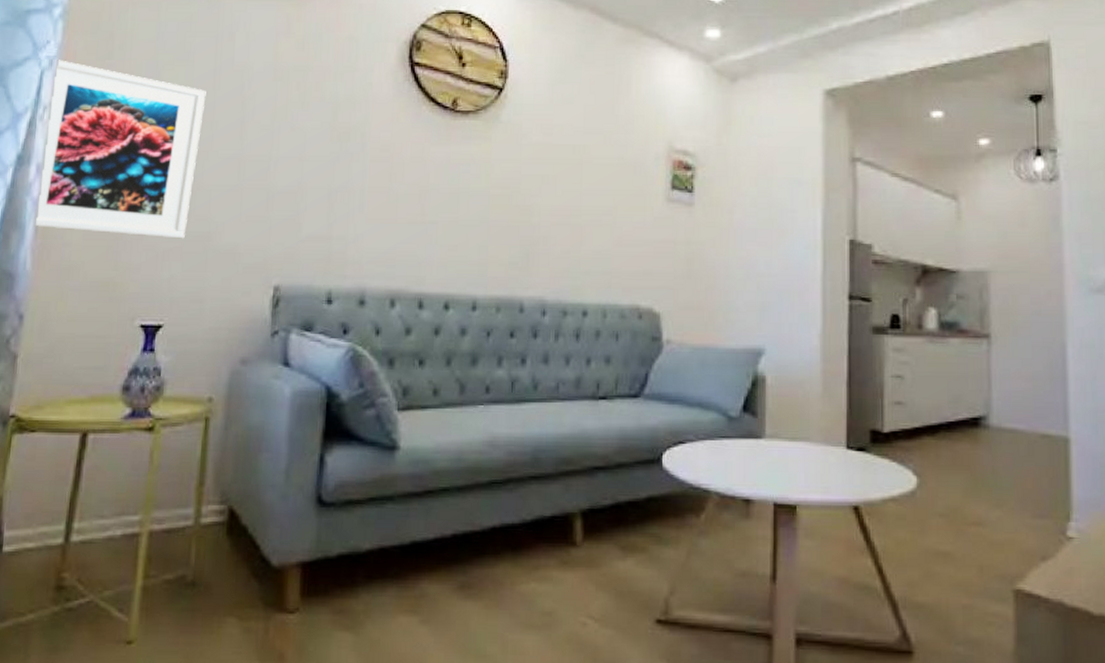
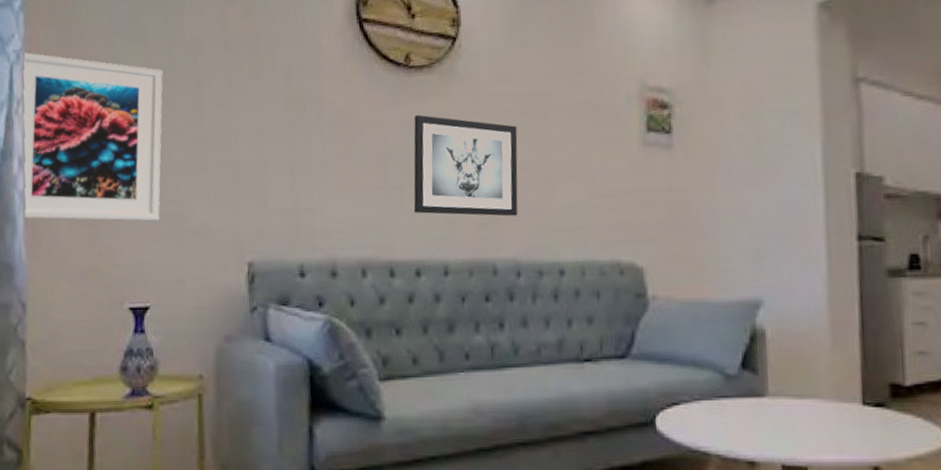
wall art: none [447,156,553,258] -> present [413,114,518,217]

